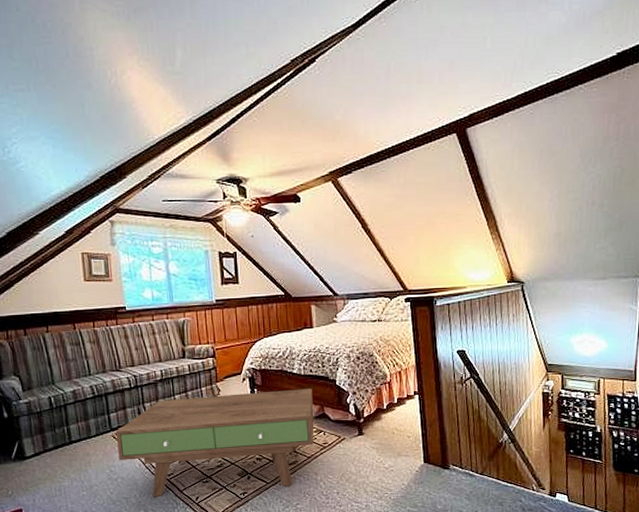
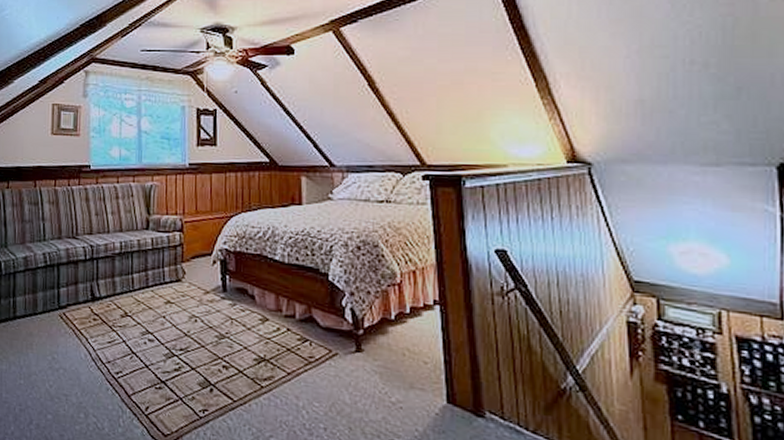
coffee table: present [115,388,314,497] -> none [63,277,299,411]

